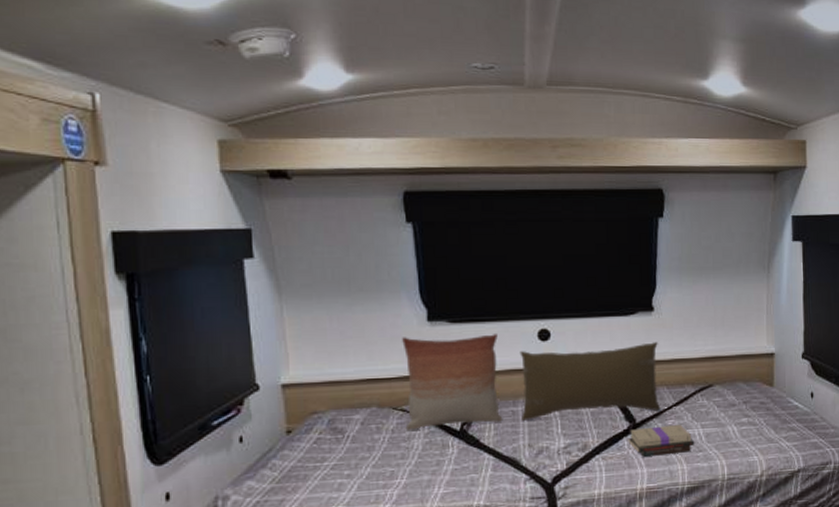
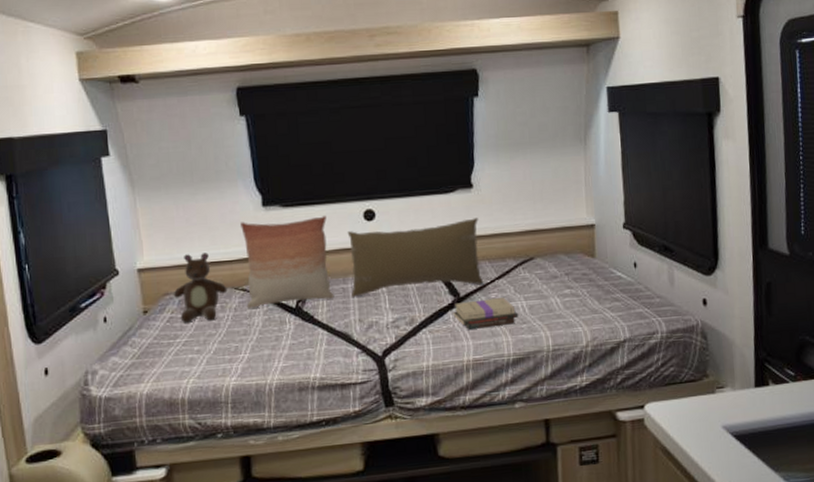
teddy bear: none [322,369,385,445] -> present [173,253,228,323]

